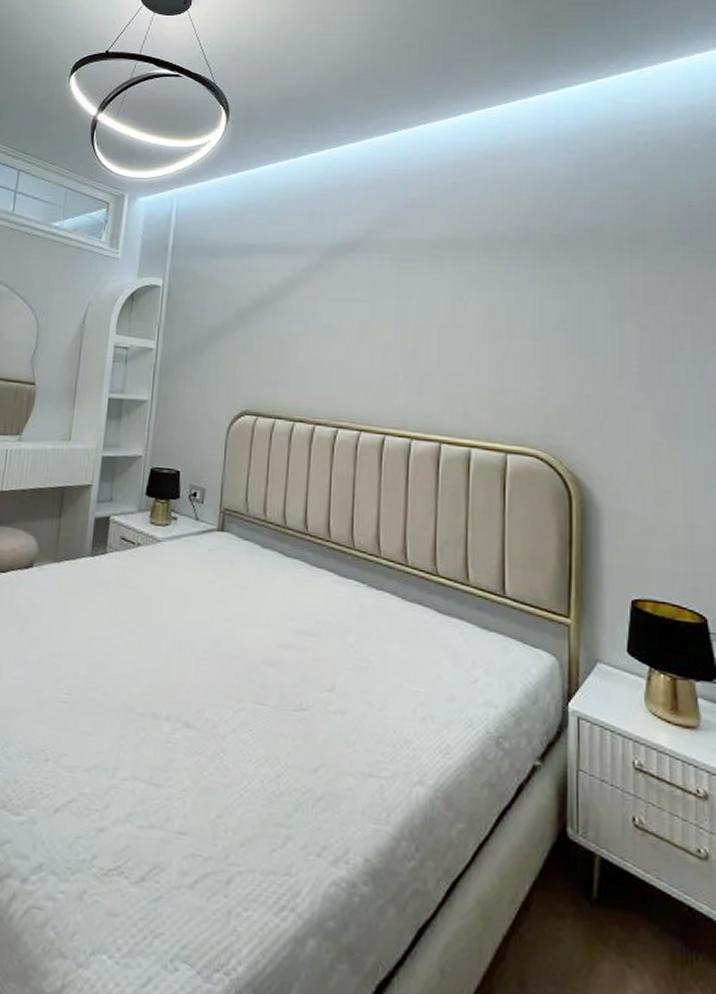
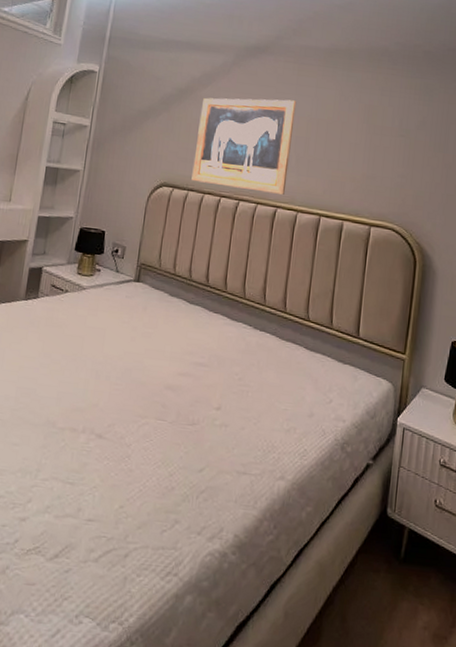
wall art: none [278,304,399,418] -> present [191,97,297,195]

